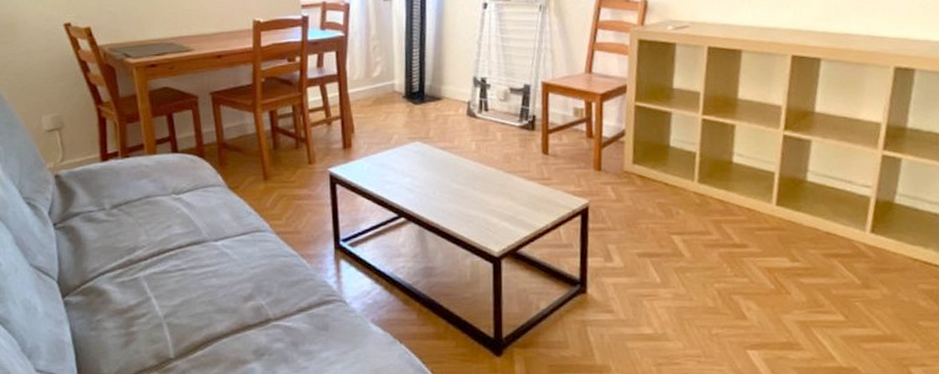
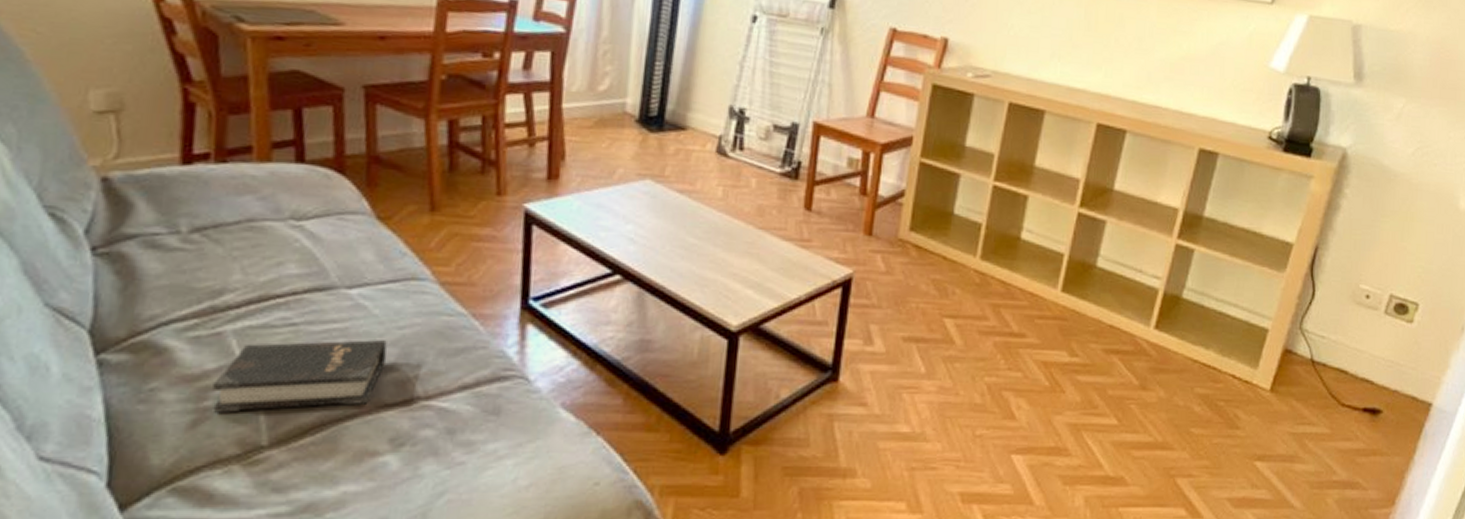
hardback book: none [136,278,245,335] -> present [212,340,387,413]

